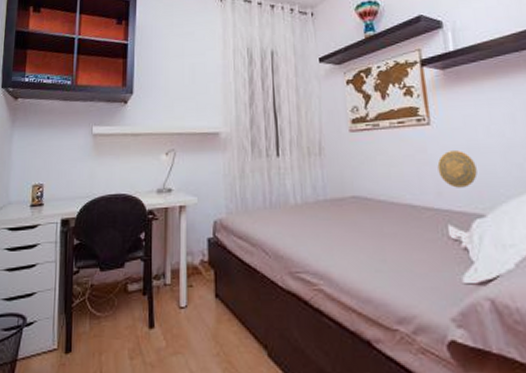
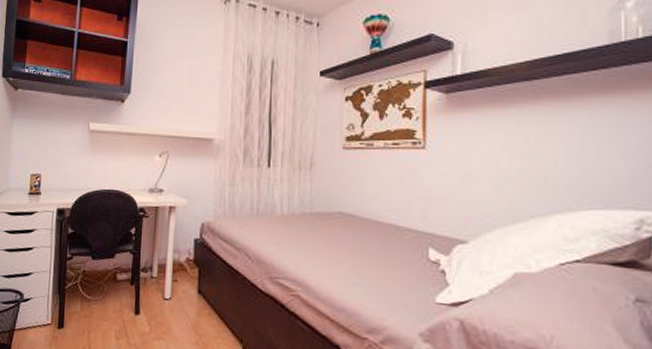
decorative plate: present [437,151,477,188] -> none [427,176,466,214]

